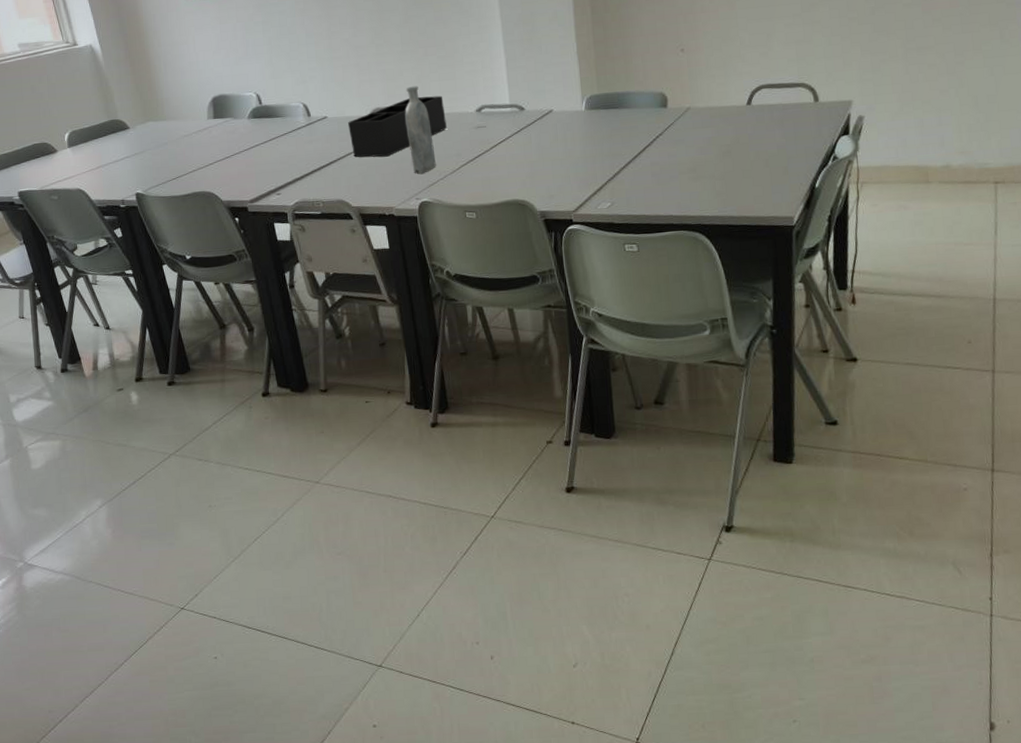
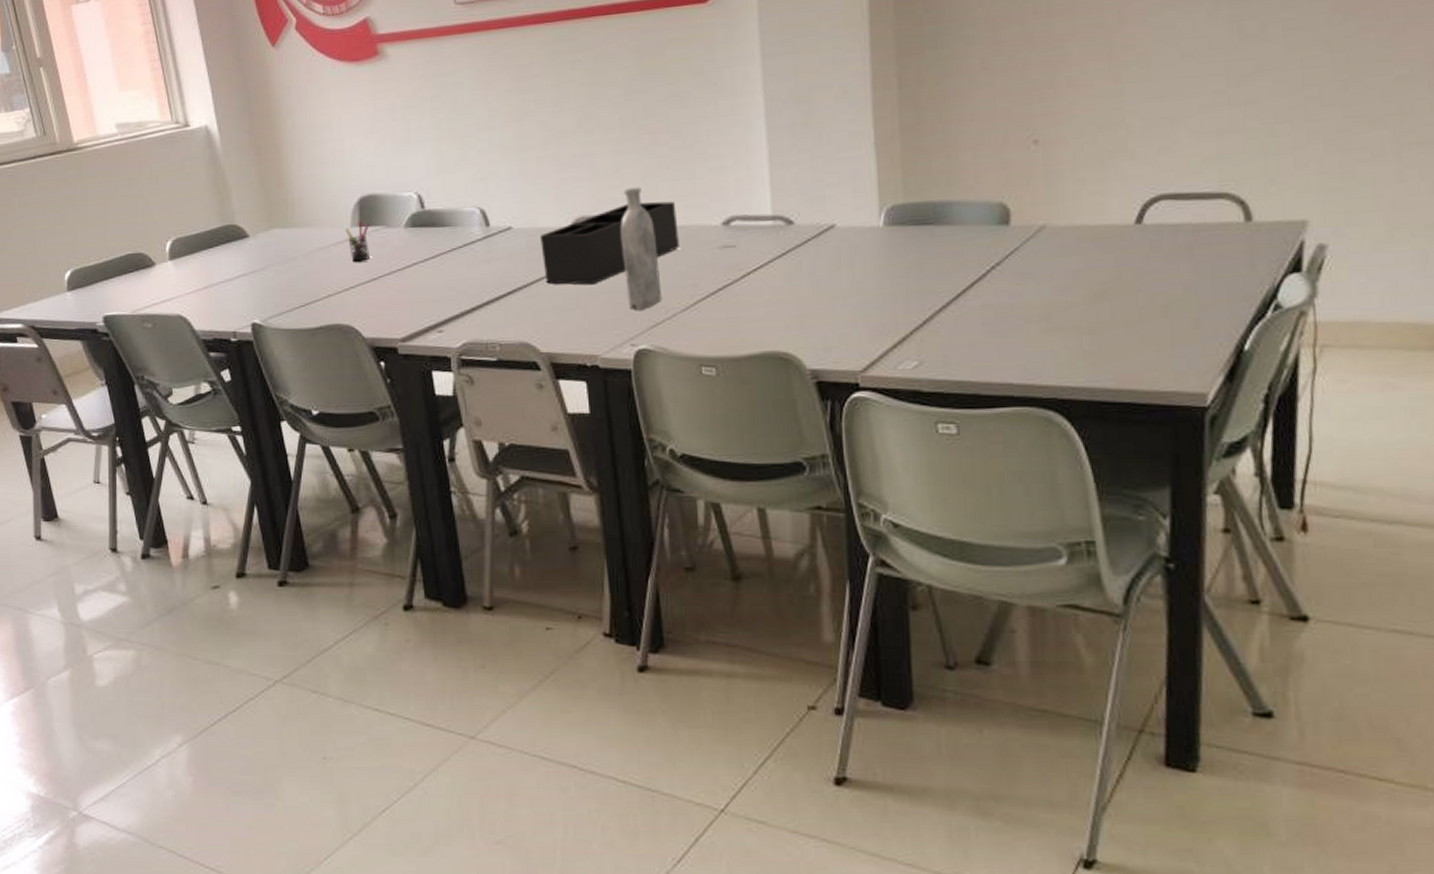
pen holder: none [203,115,224,145] -> present [345,221,371,262]

